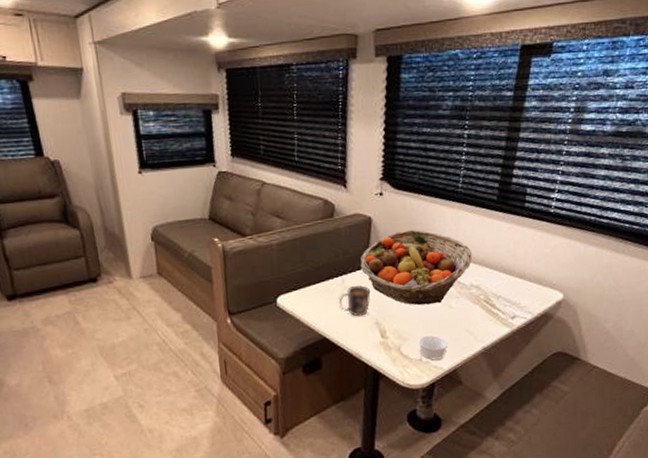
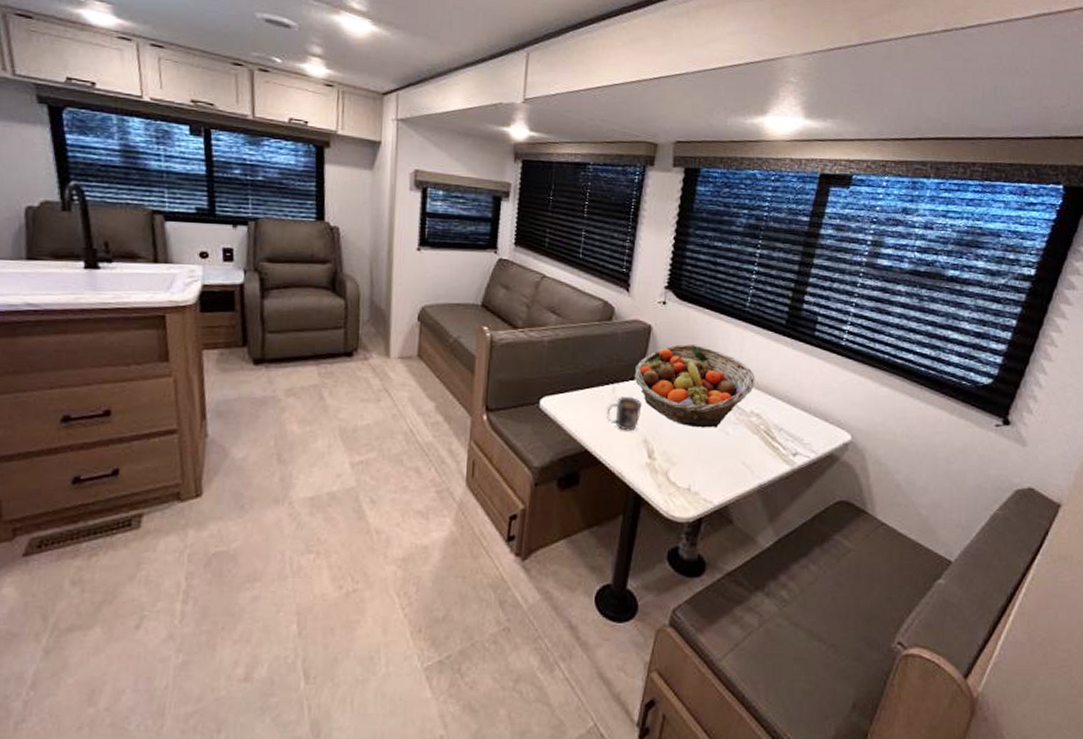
ramekin: present [419,335,449,360] -> none [689,462,721,492]

